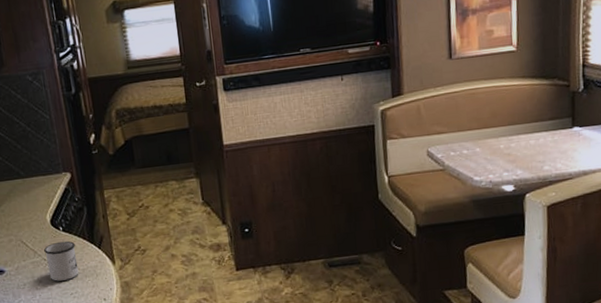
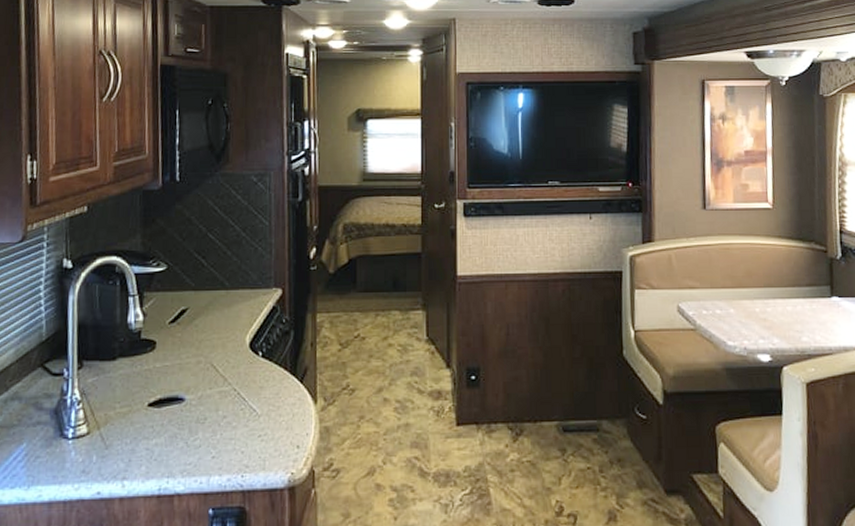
mug: present [44,241,79,281] -> none [236,369,274,418]

